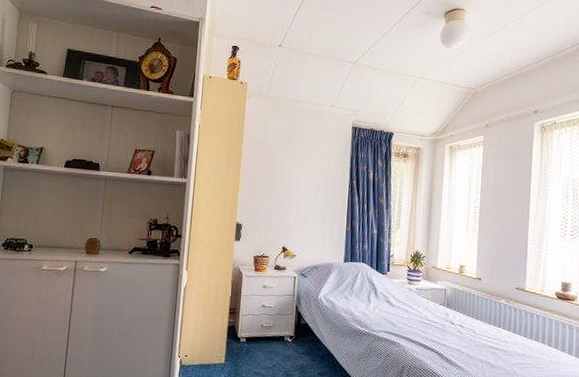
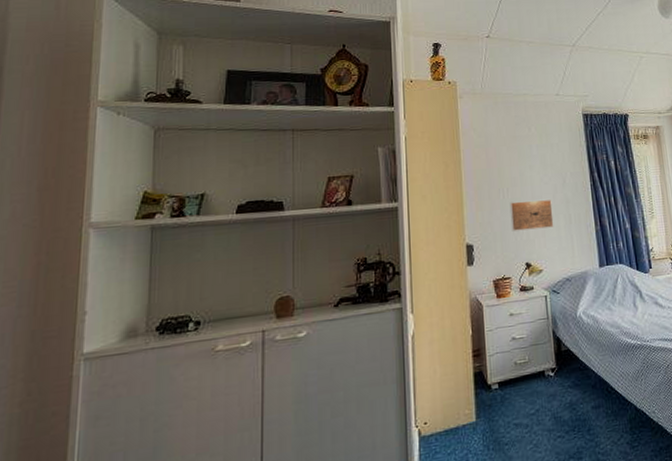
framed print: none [275,194,313,221] -> present [509,199,554,232]

